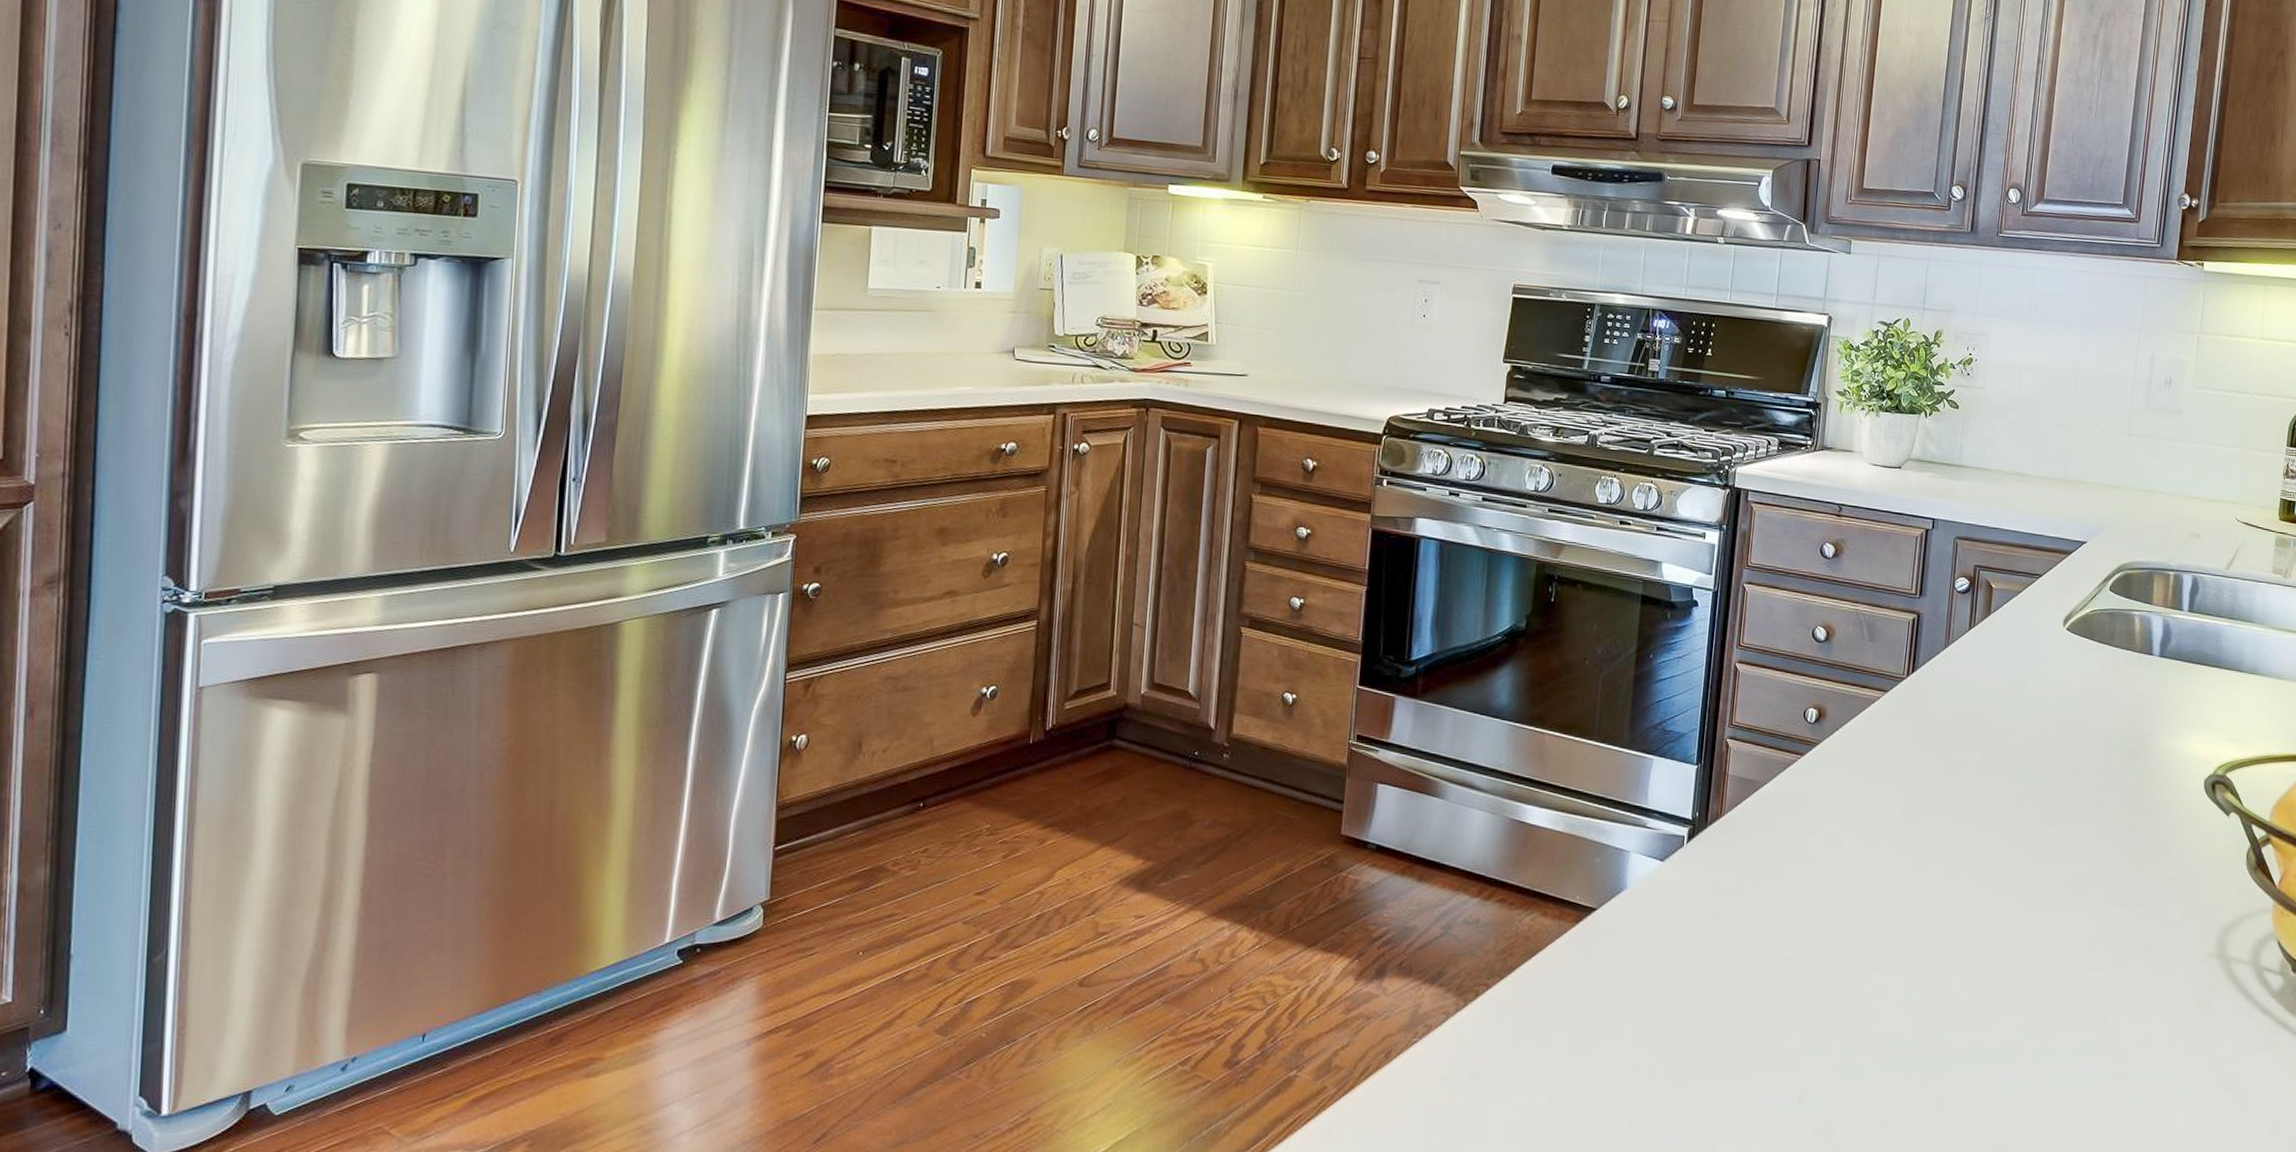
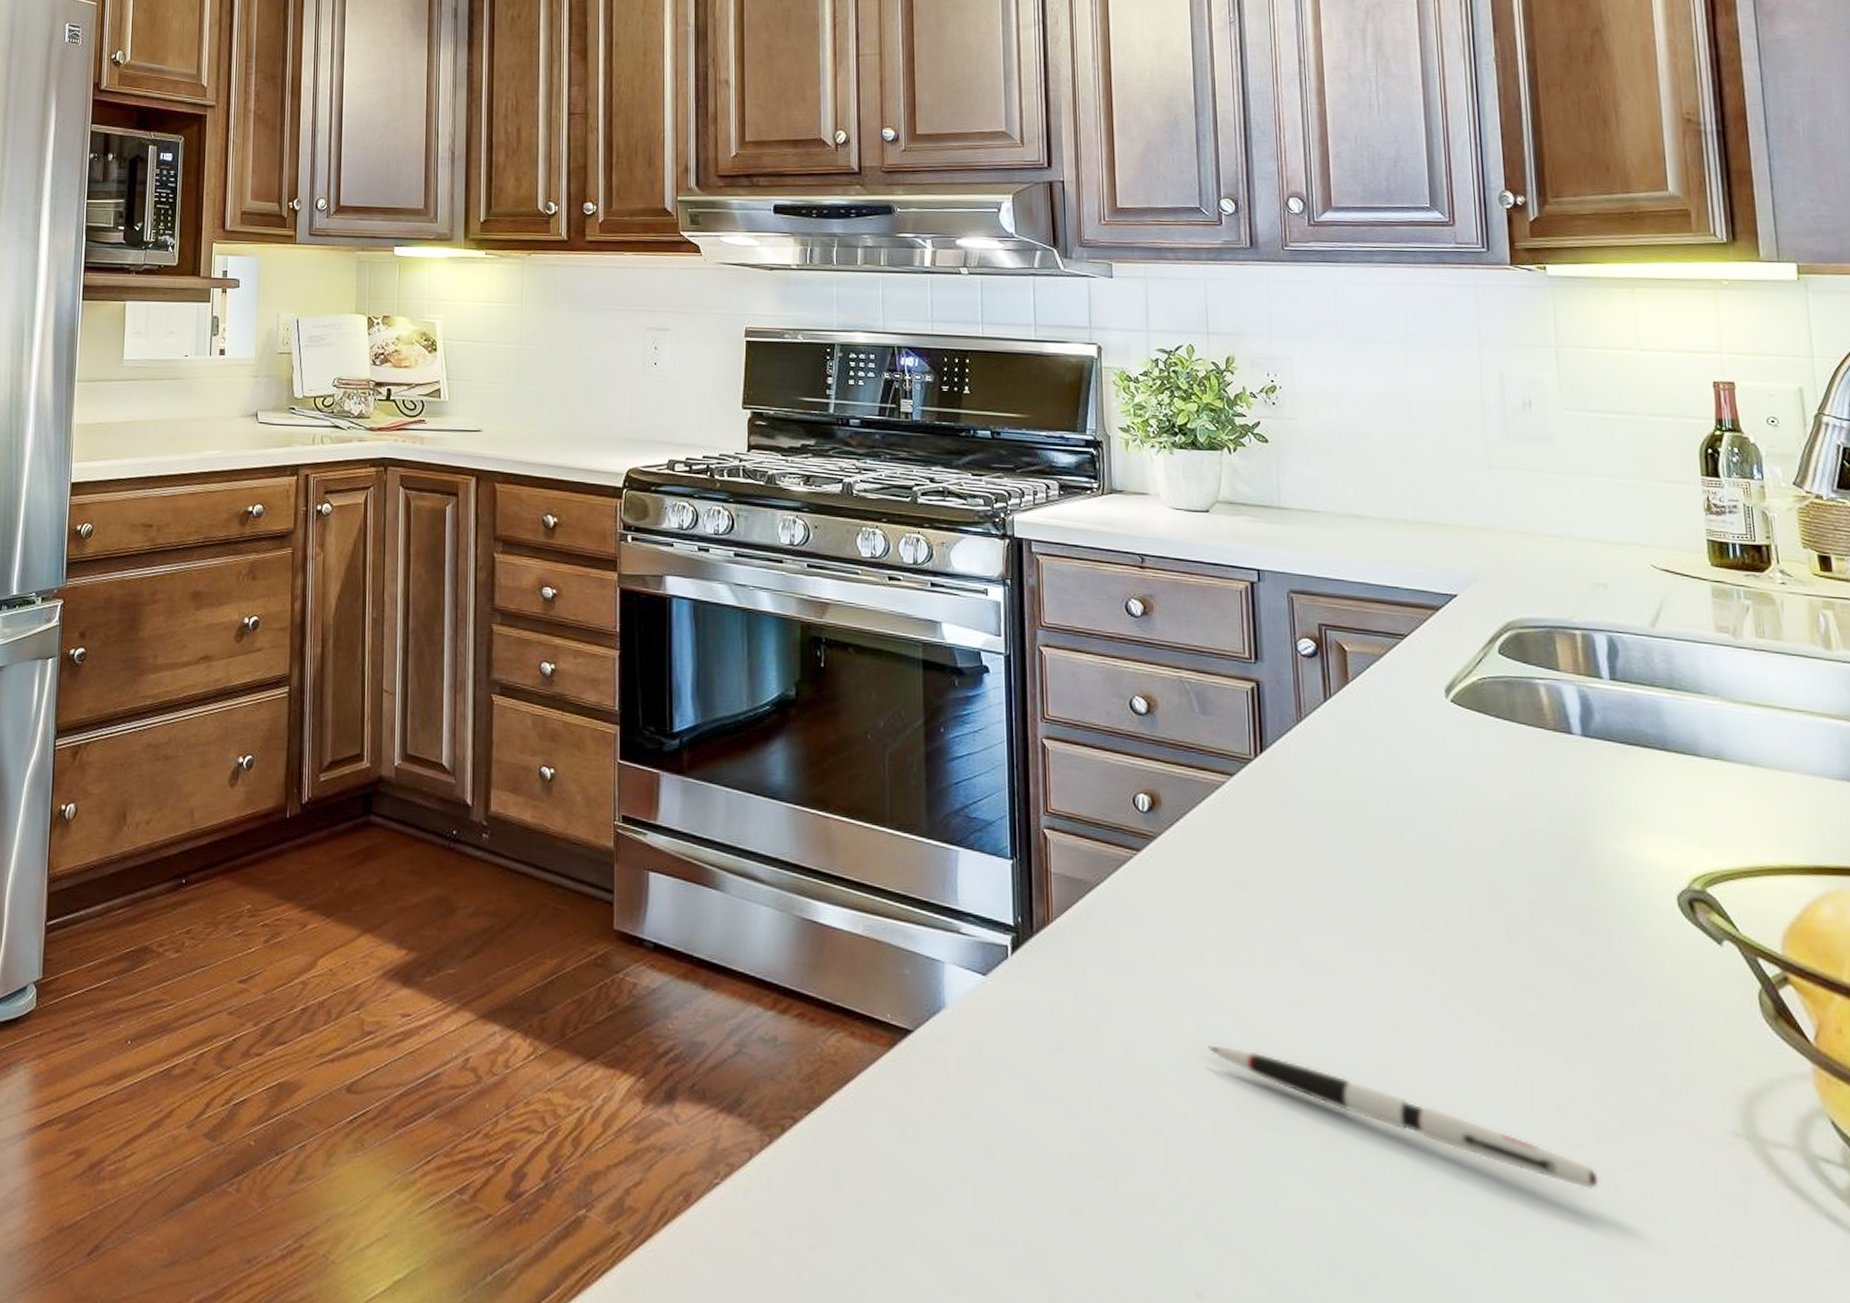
pen: none [1835,909,2110,1001] -> present [1208,1045,1599,1189]

